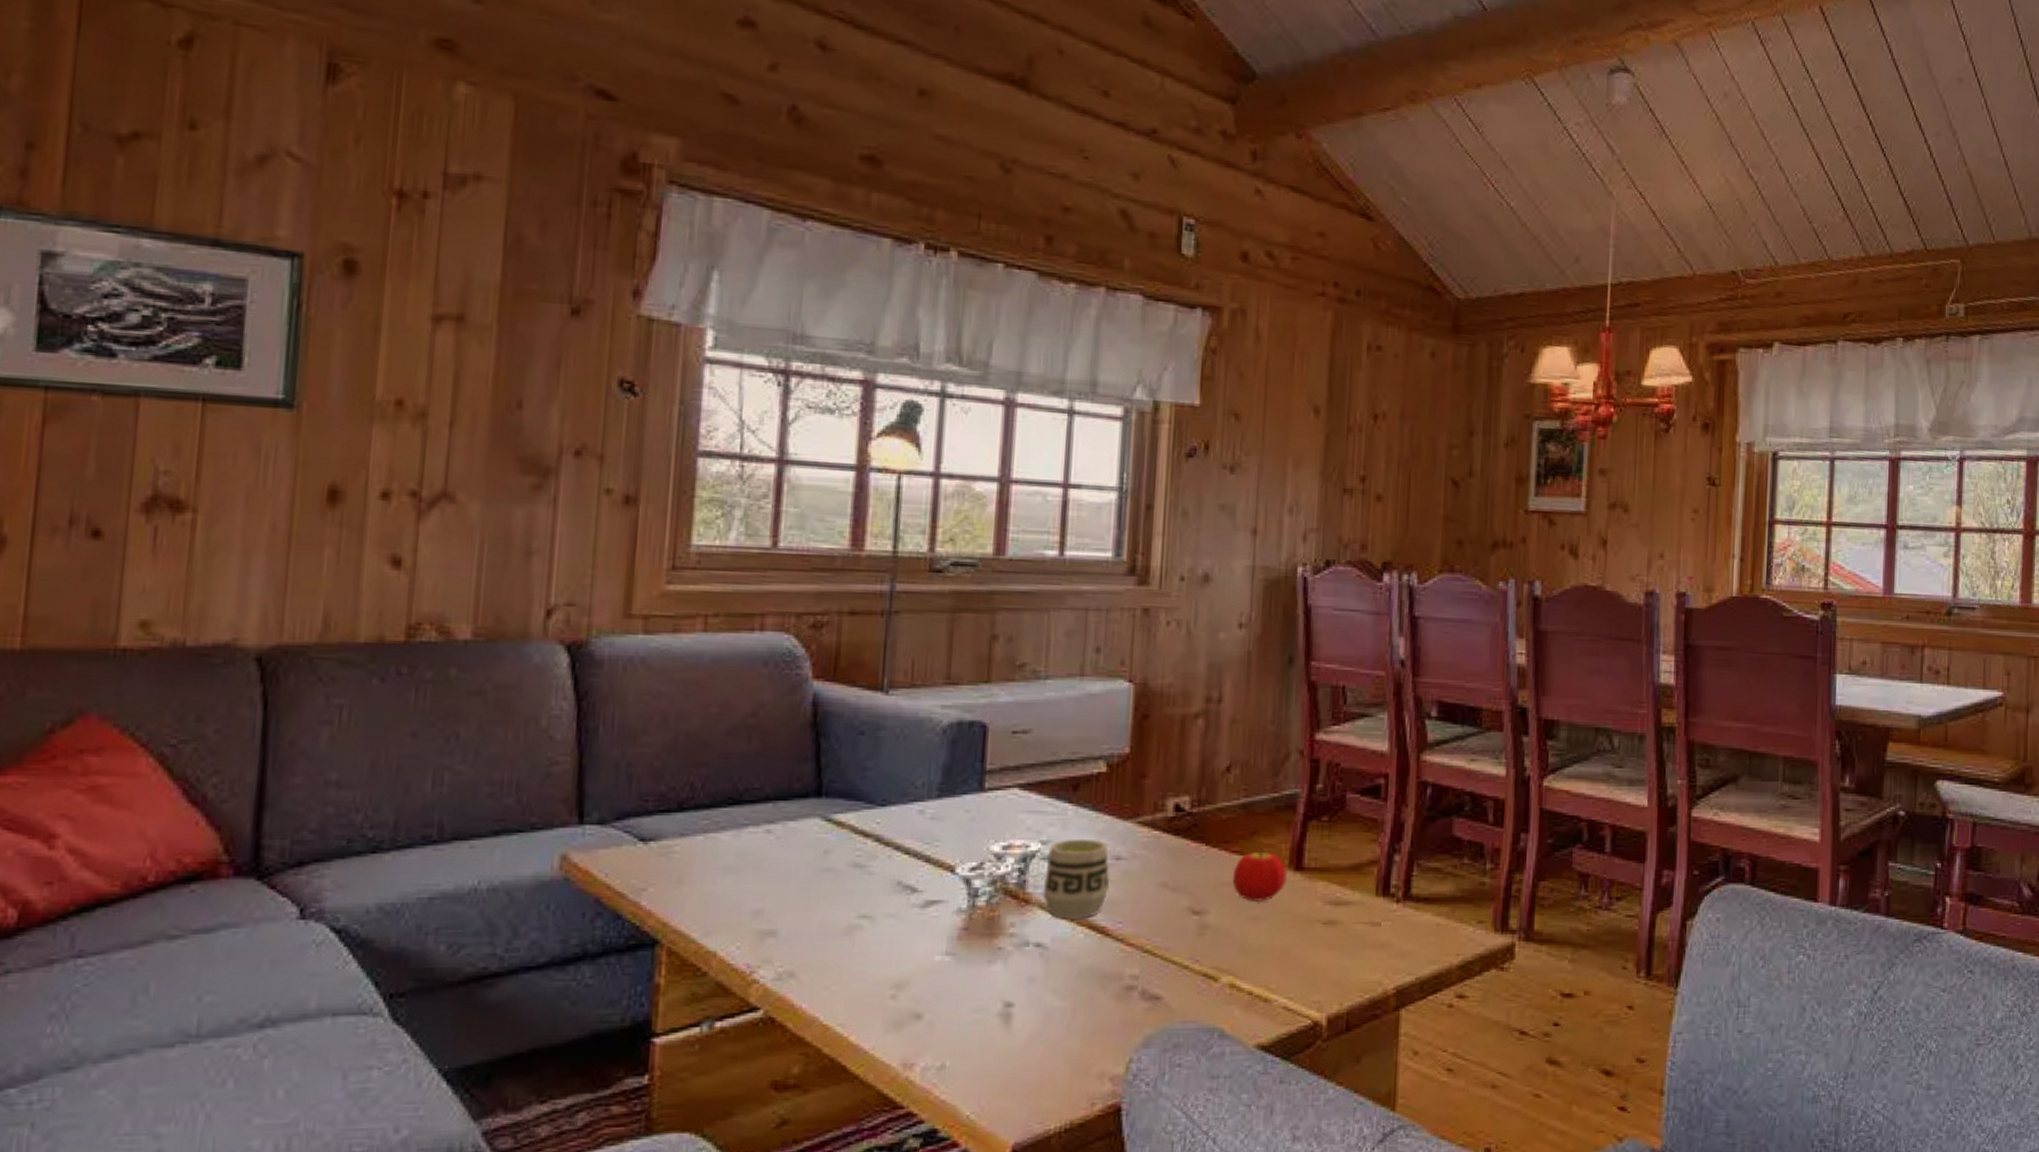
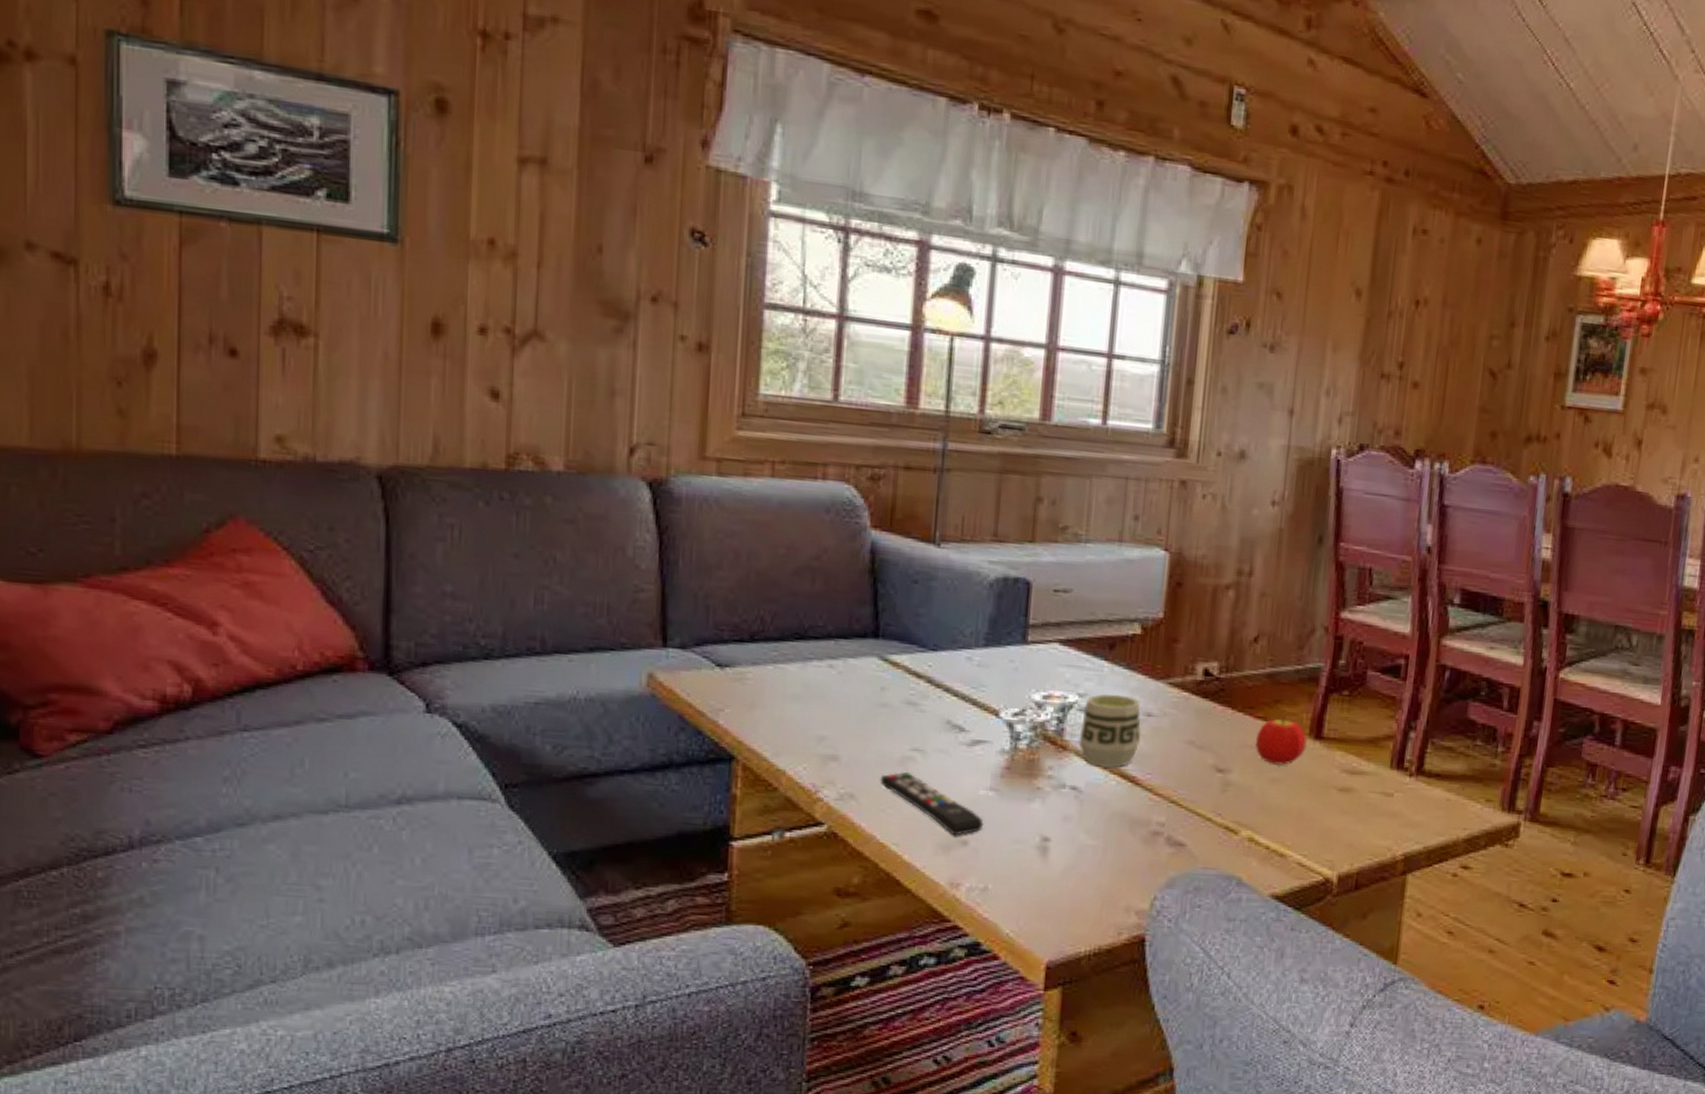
remote control: none [823,943,940,1010] -> present [880,772,984,836]

